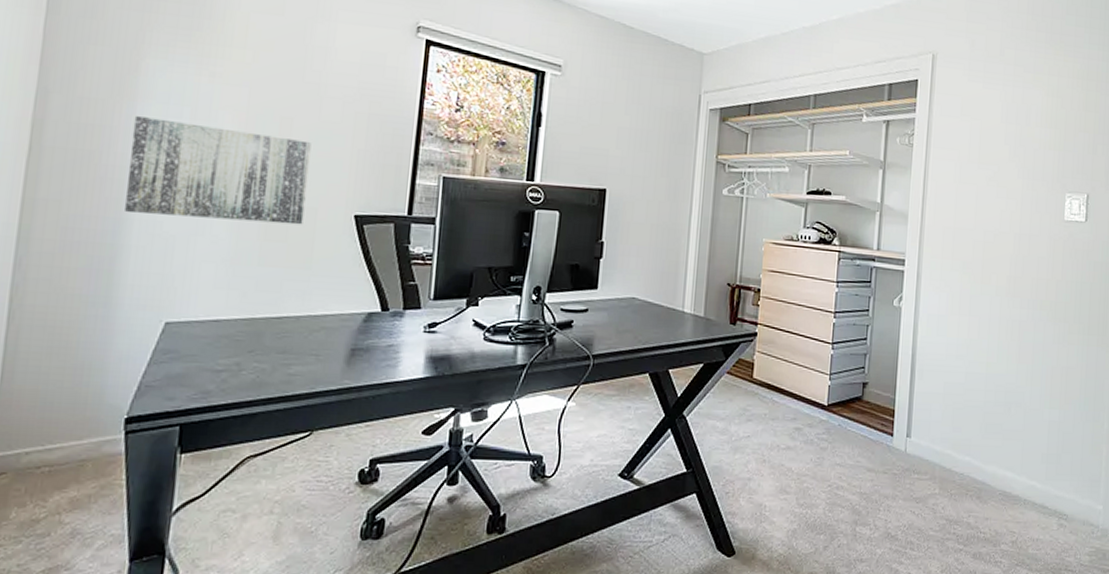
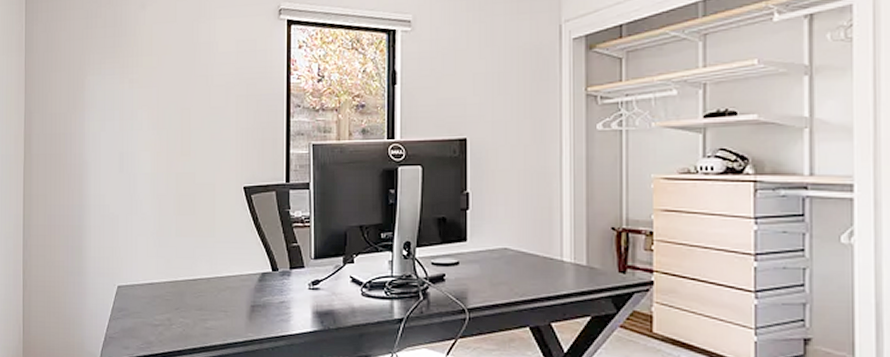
wall art: present [125,116,311,225] -> none [84,123,205,199]

